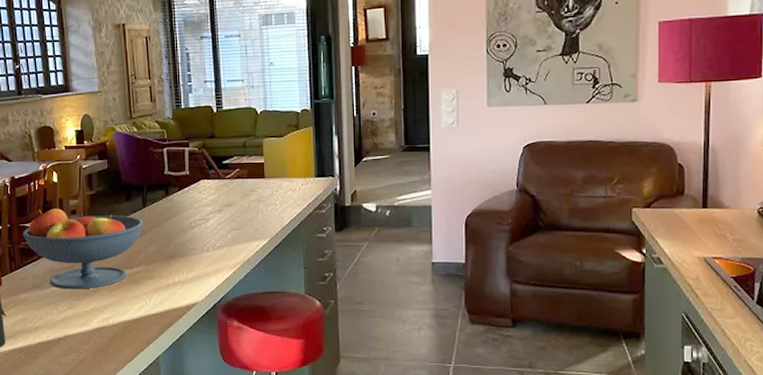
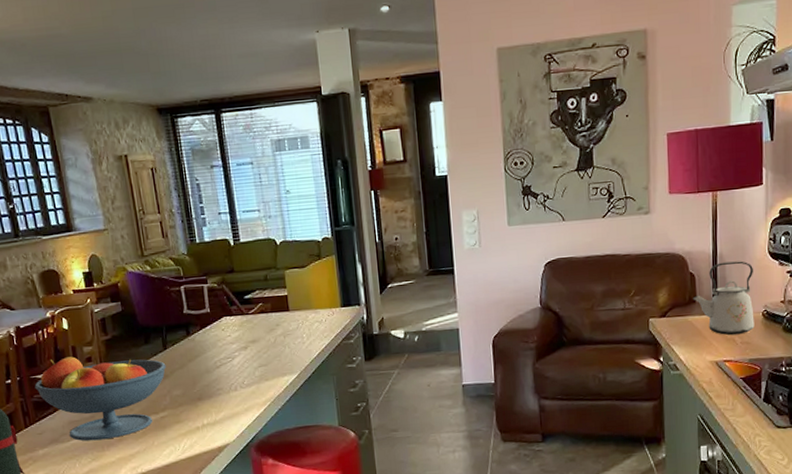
kettle: none [680,154,749,232] -> present [693,261,755,336]

